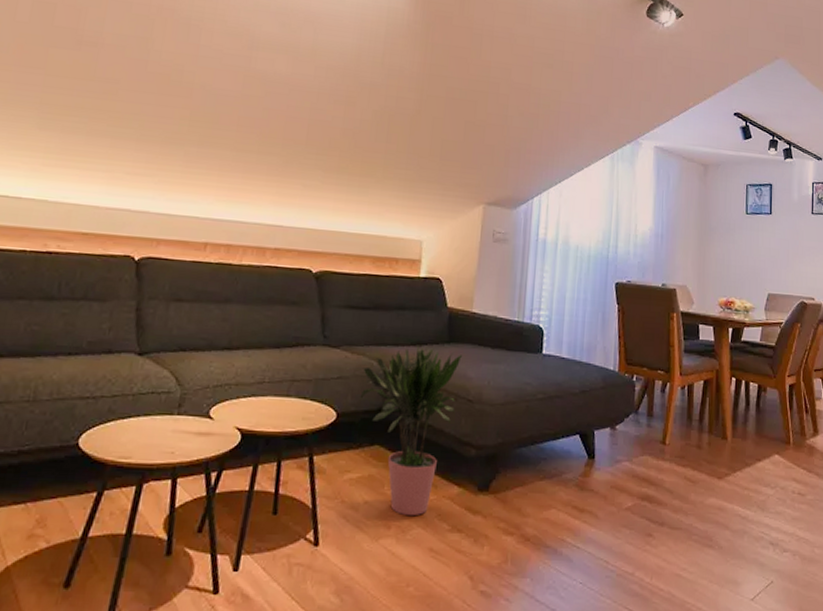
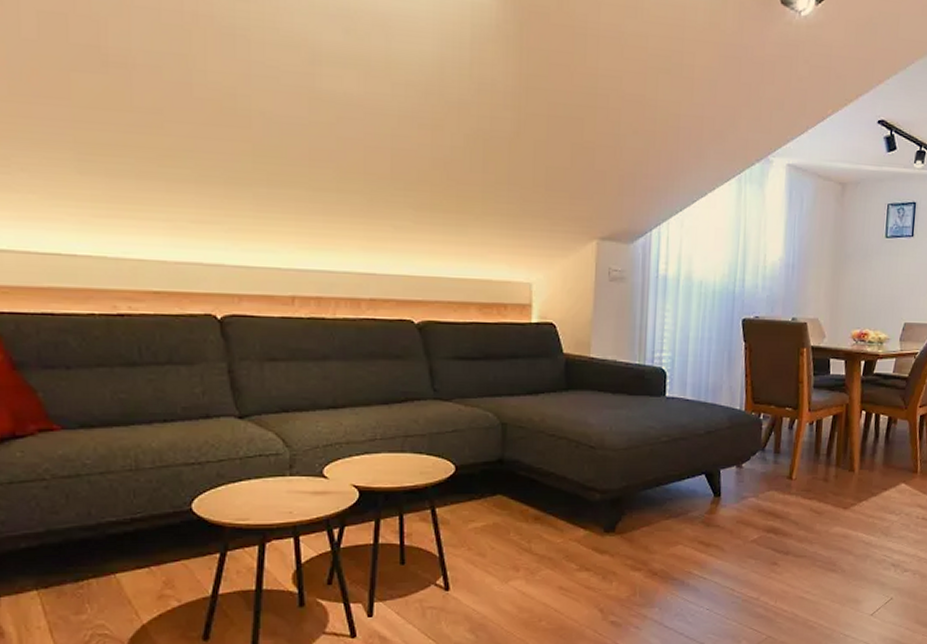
potted plant: present [359,345,462,515] -> none [477,394,581,558]

